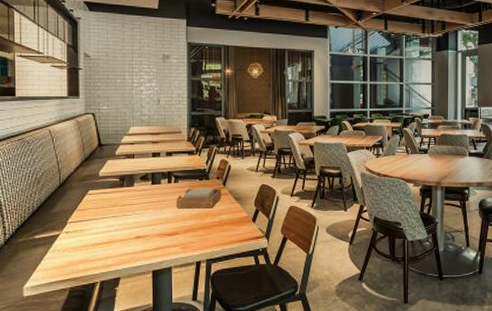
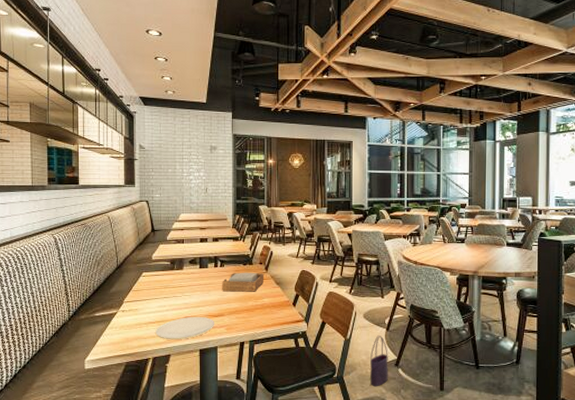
plate: none [103,235,169,262] -> present [155,316,215,340]
tote bag: none [333,249,352,303] -> present [370,335,388,387]

